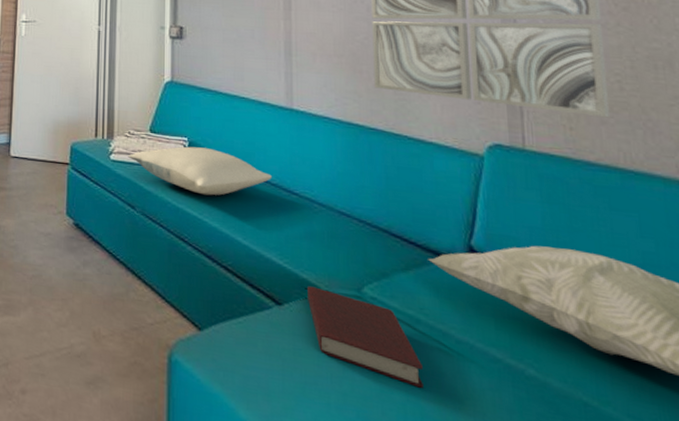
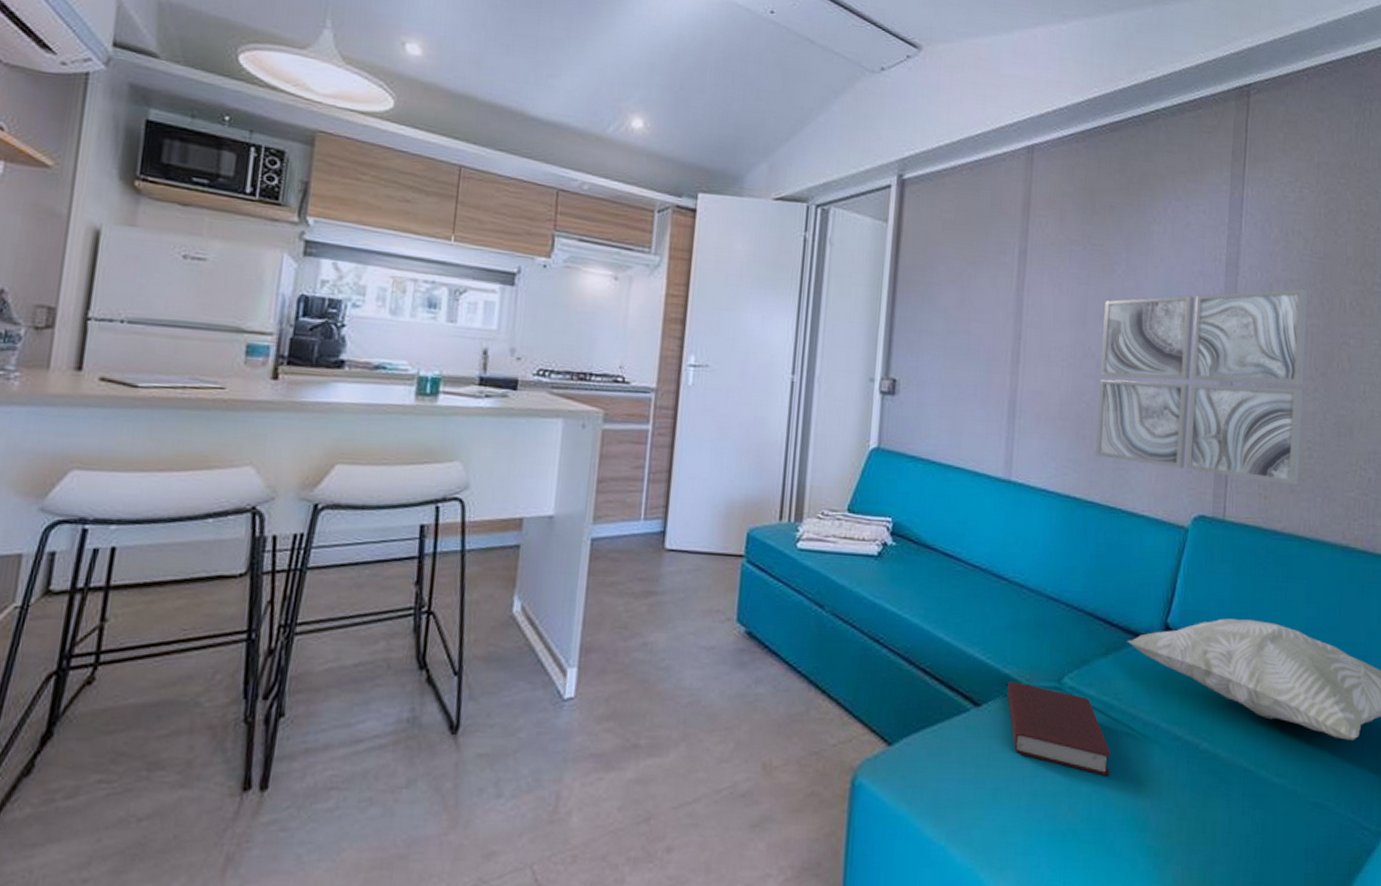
pillow: present [128,146,272,196] -> none [819,528,982,587]

